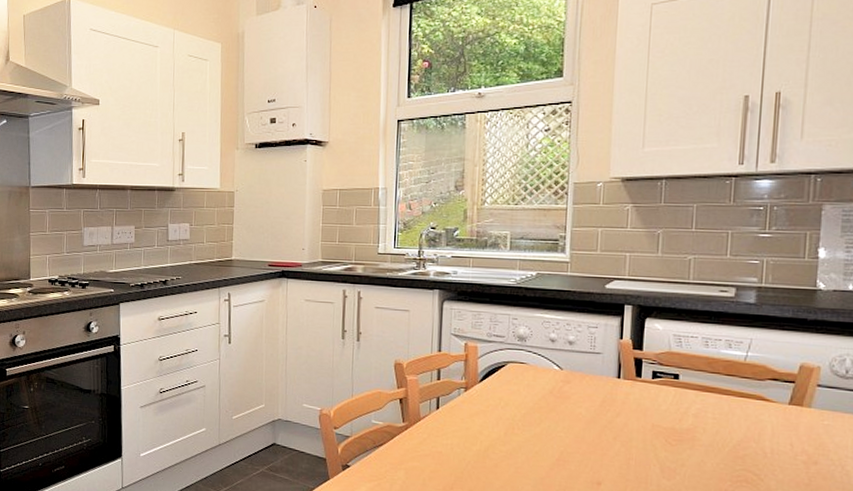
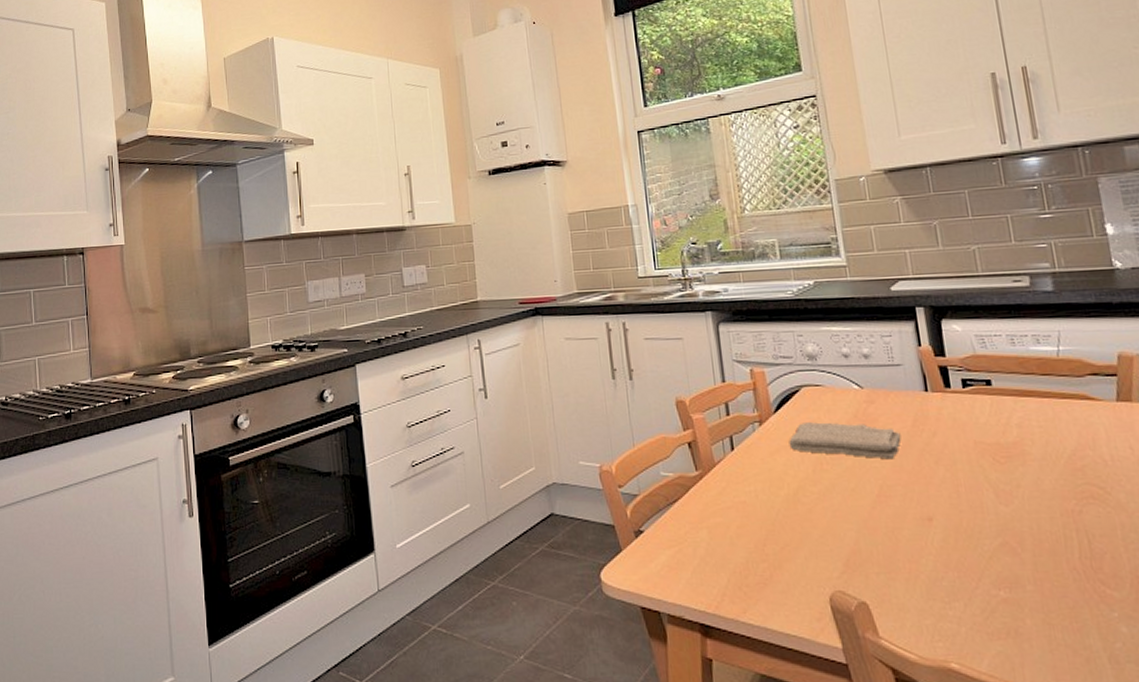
washcloth: none [488,393,588,432] -> present [789,422,902,460]

